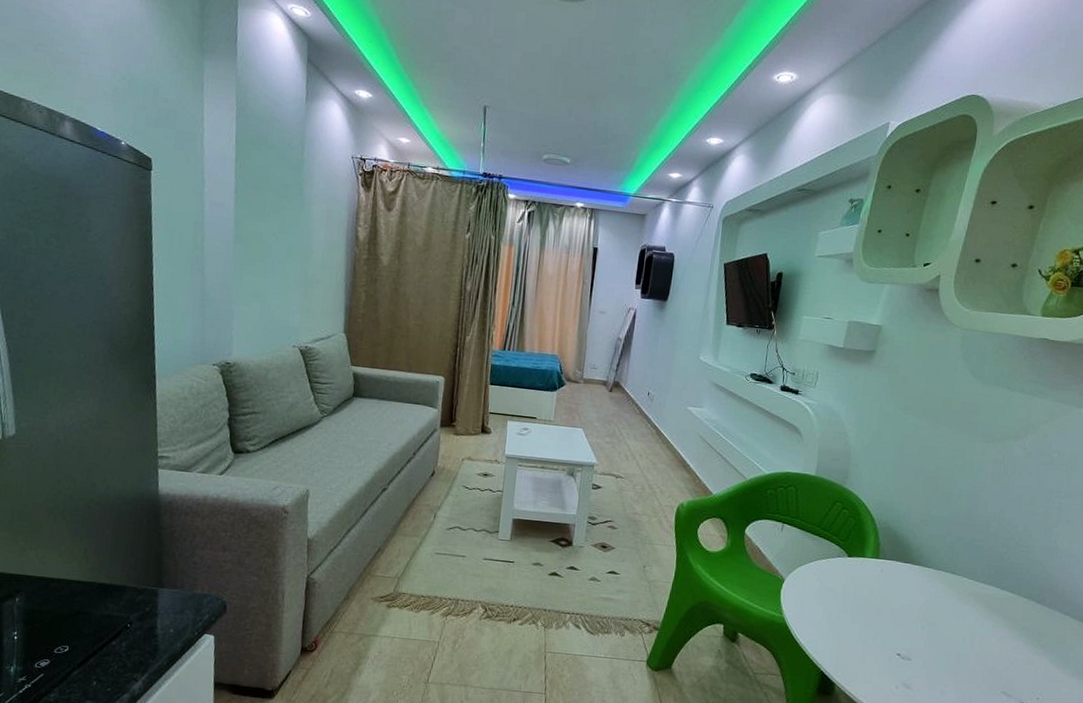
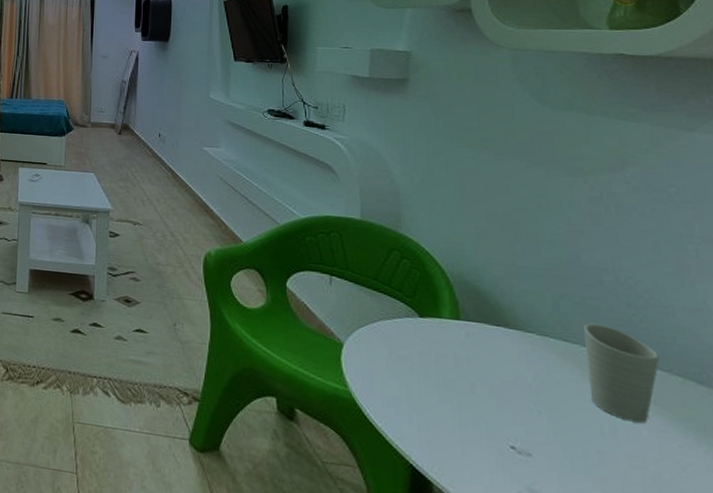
cup: none [961,559,1016,633] -> present [584,323,660,423]

